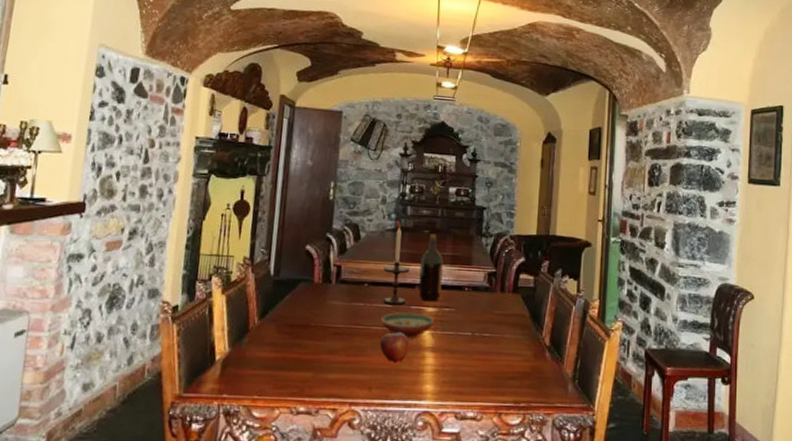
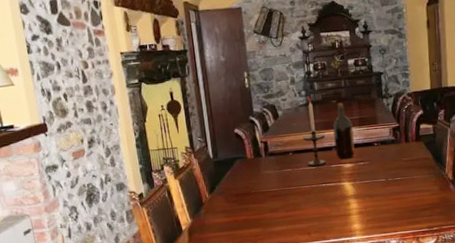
fruit: present [380,331,409,362] -> none [311,187,335,211]
decorative bowl: present [381,312,434,337] -> none [308,170,353,190]

